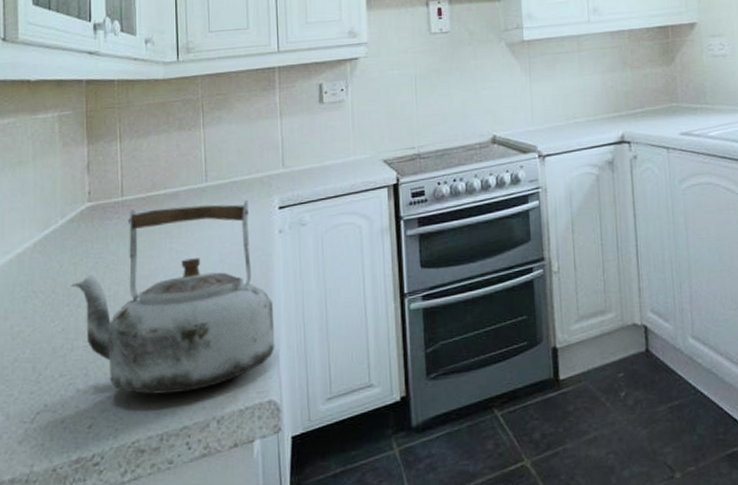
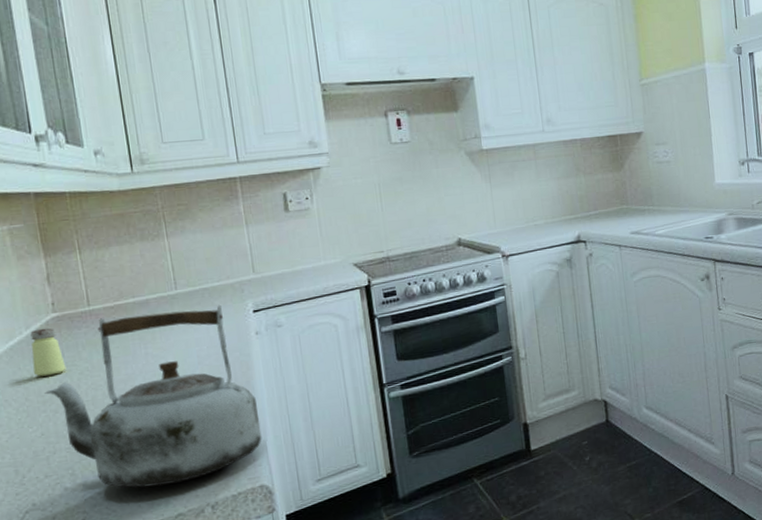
saltshaker: none [64,217,94,268] -> present [30,328,67,377]

